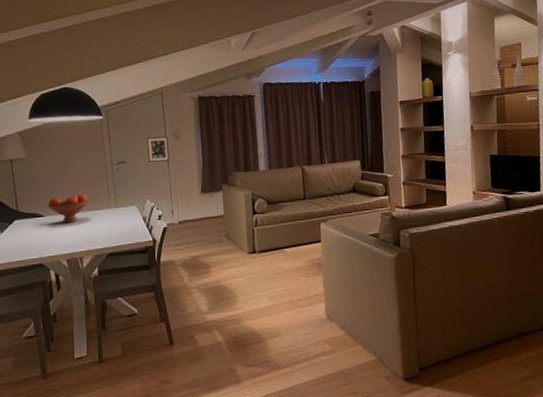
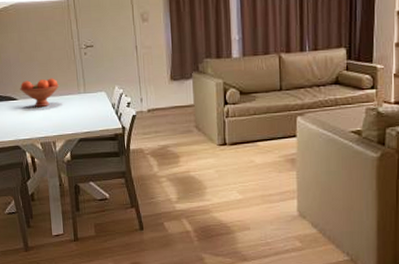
picture frame: present [146,136,170,162] -> none [113,19,138,47]

